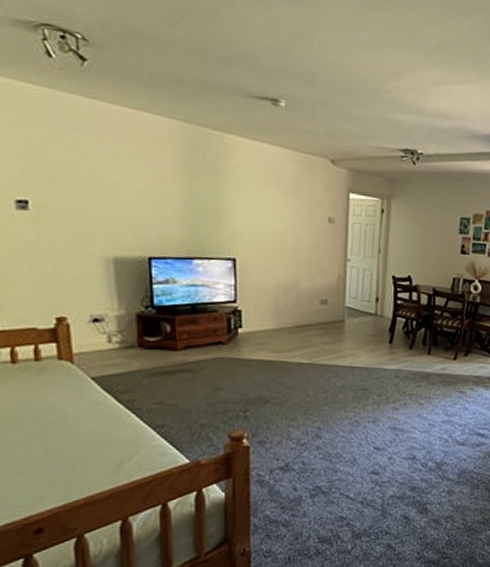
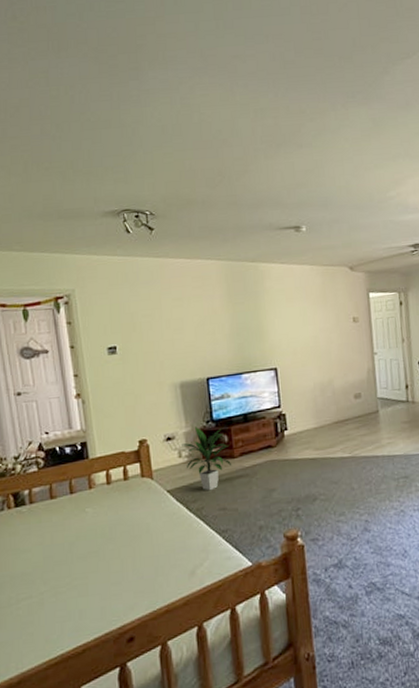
indoor plant: none [112,310,173,383] -> present [181,426,231,491]

